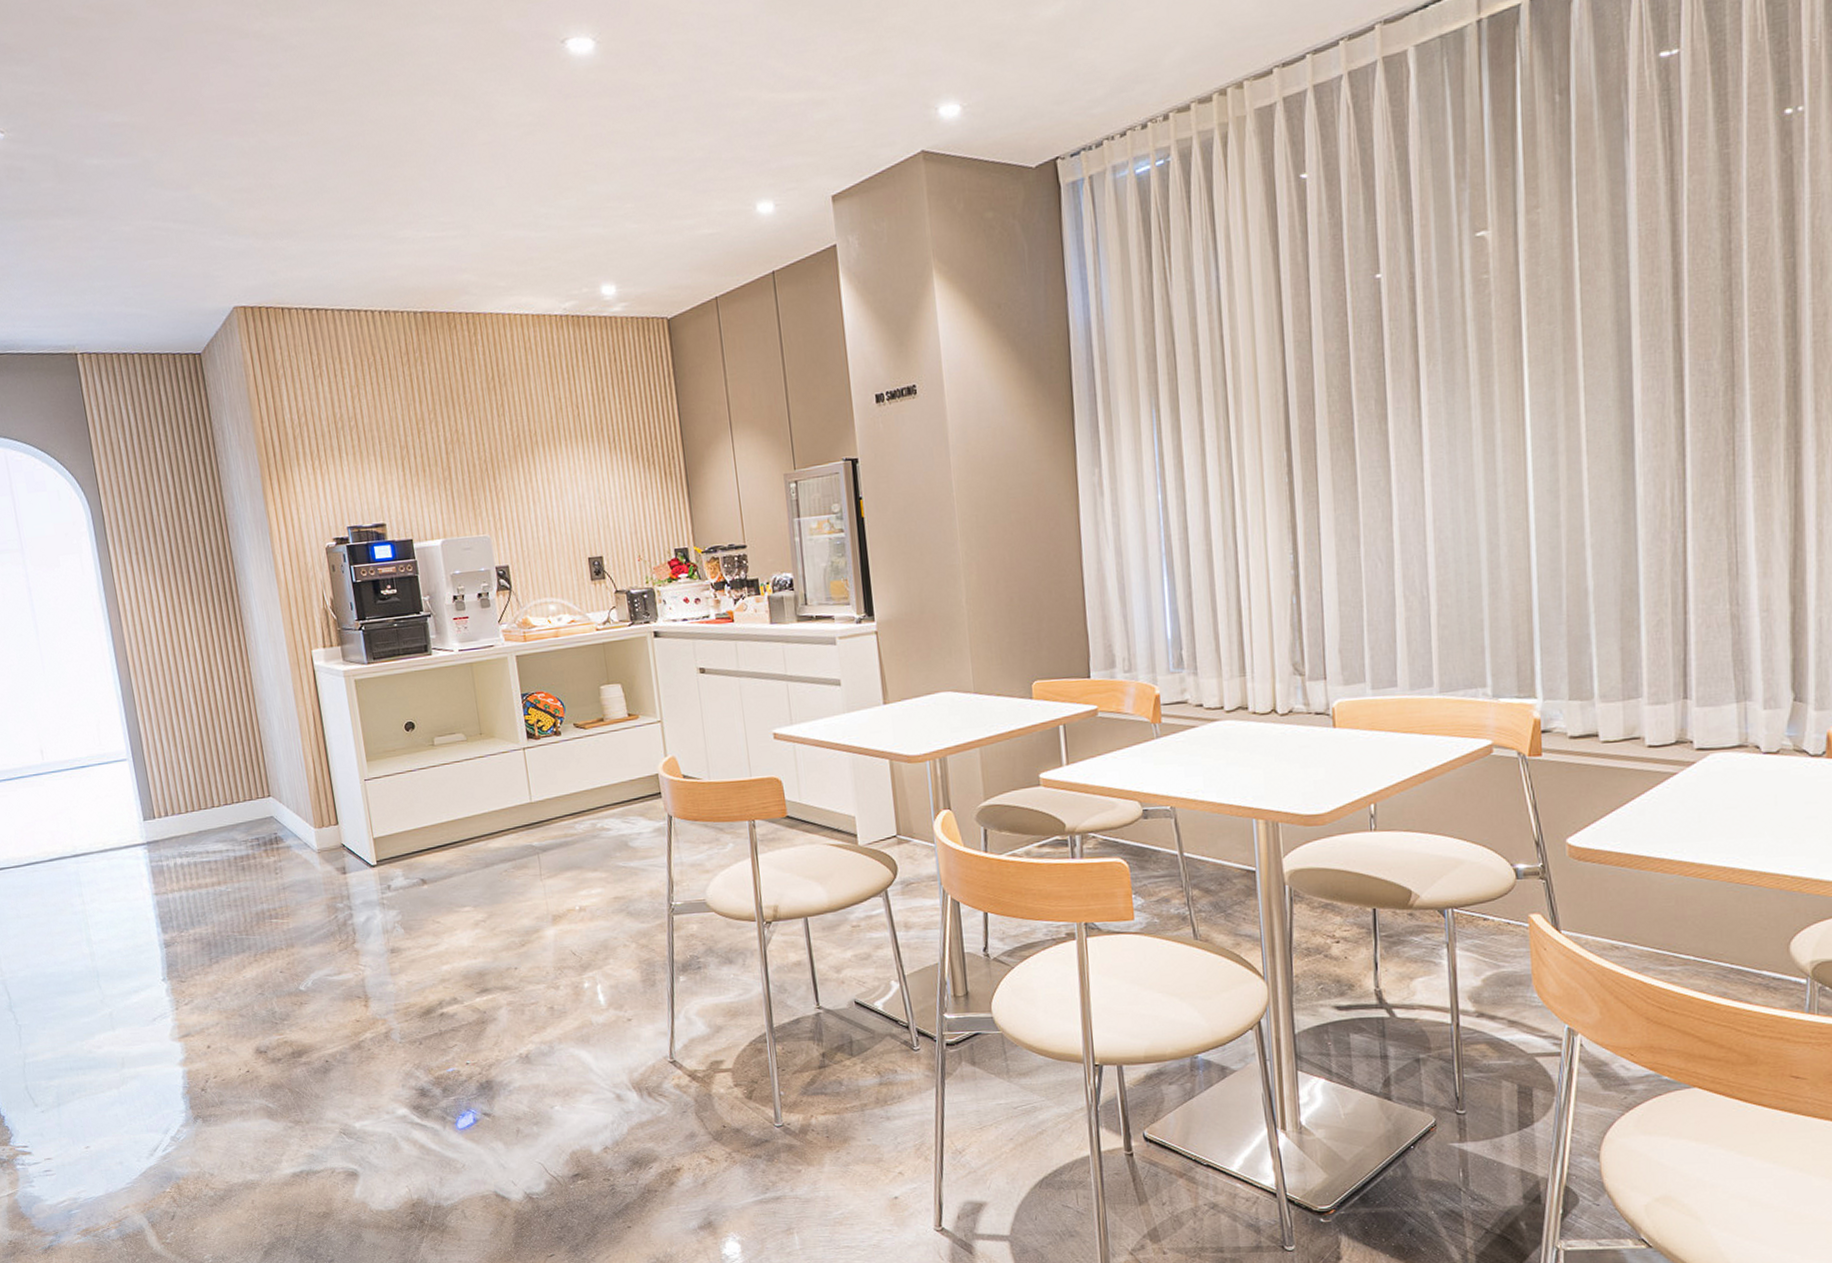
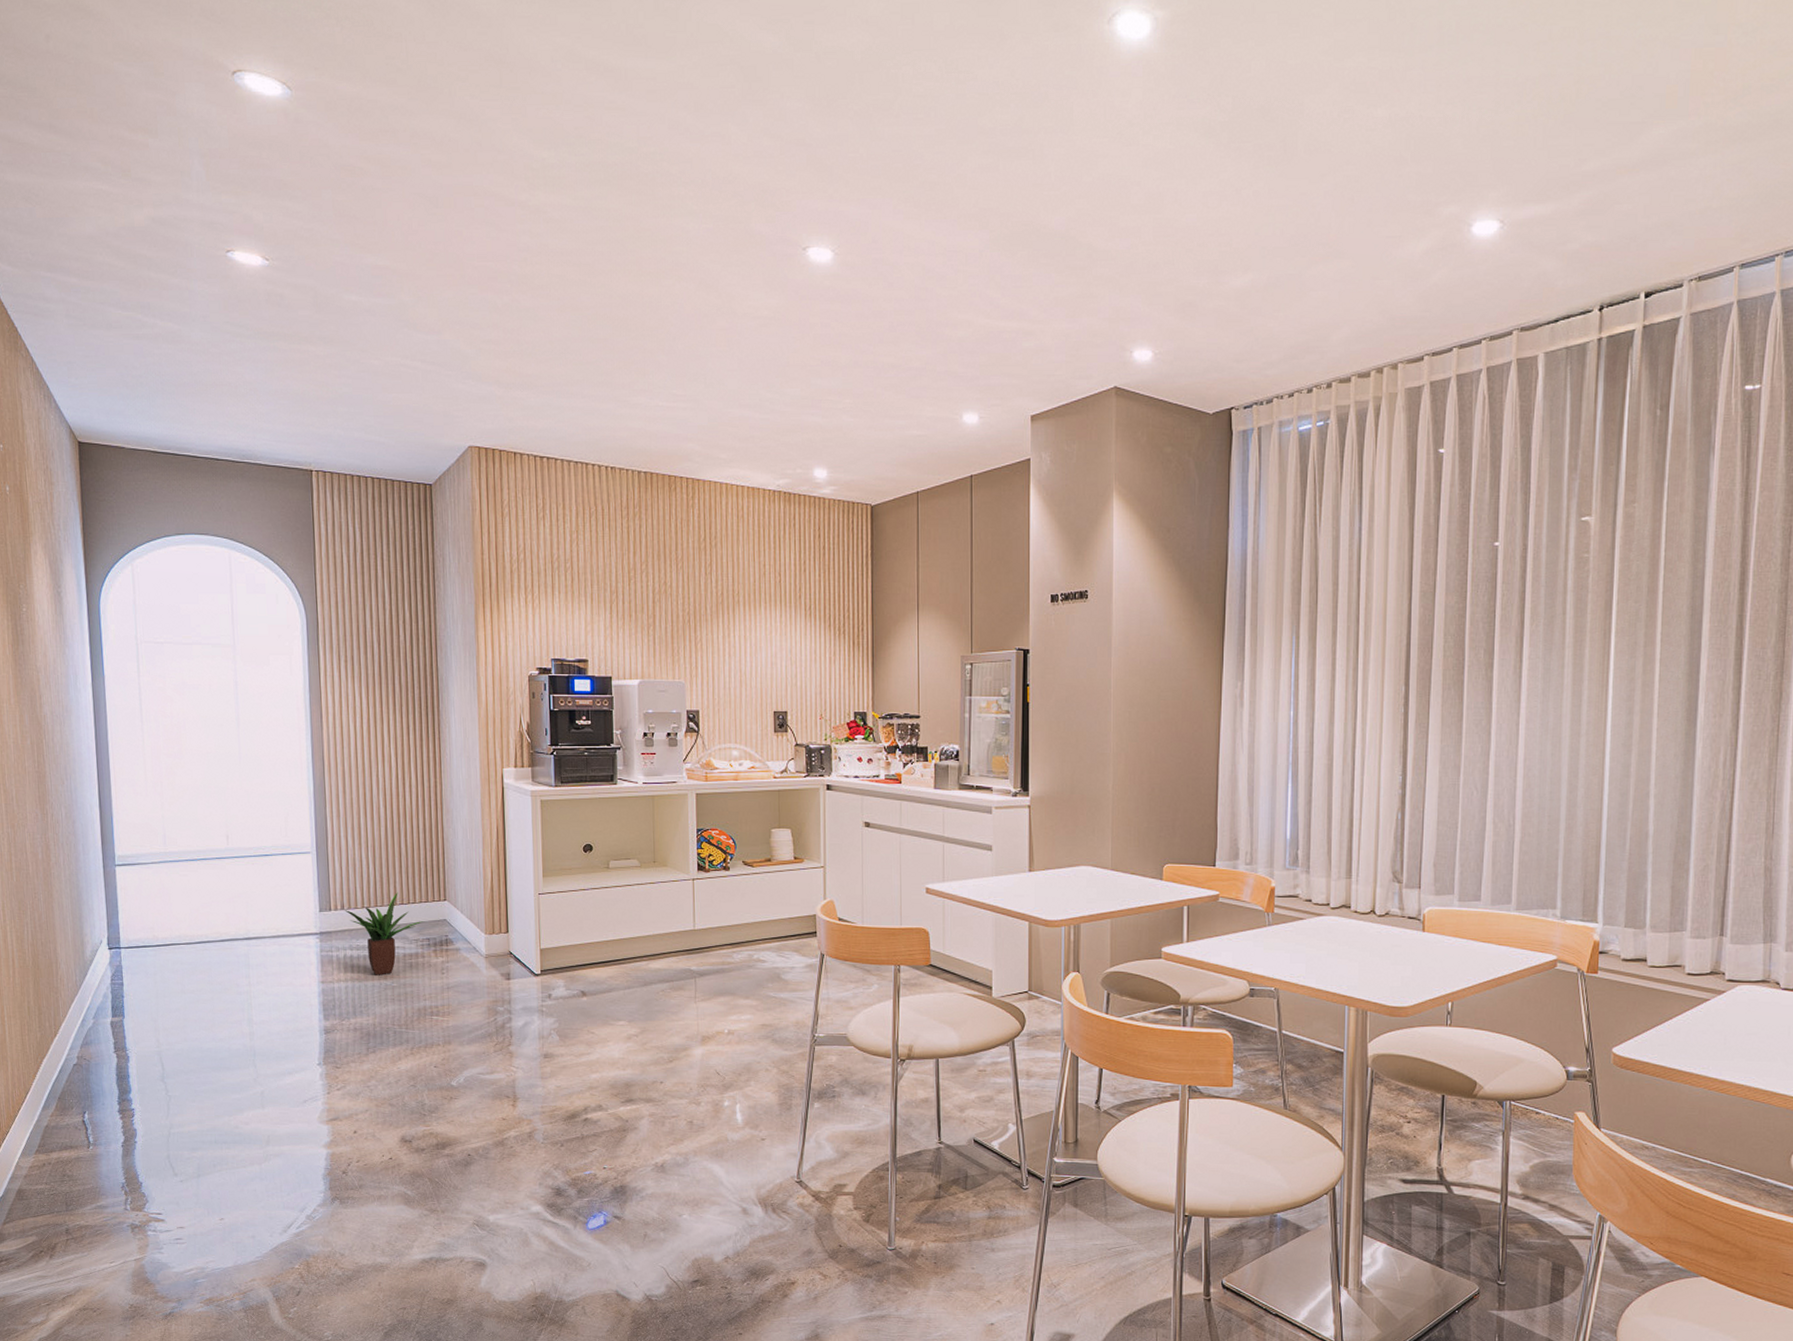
potted plant: none [169,793,251,882] -> present [344,892,424,975]

